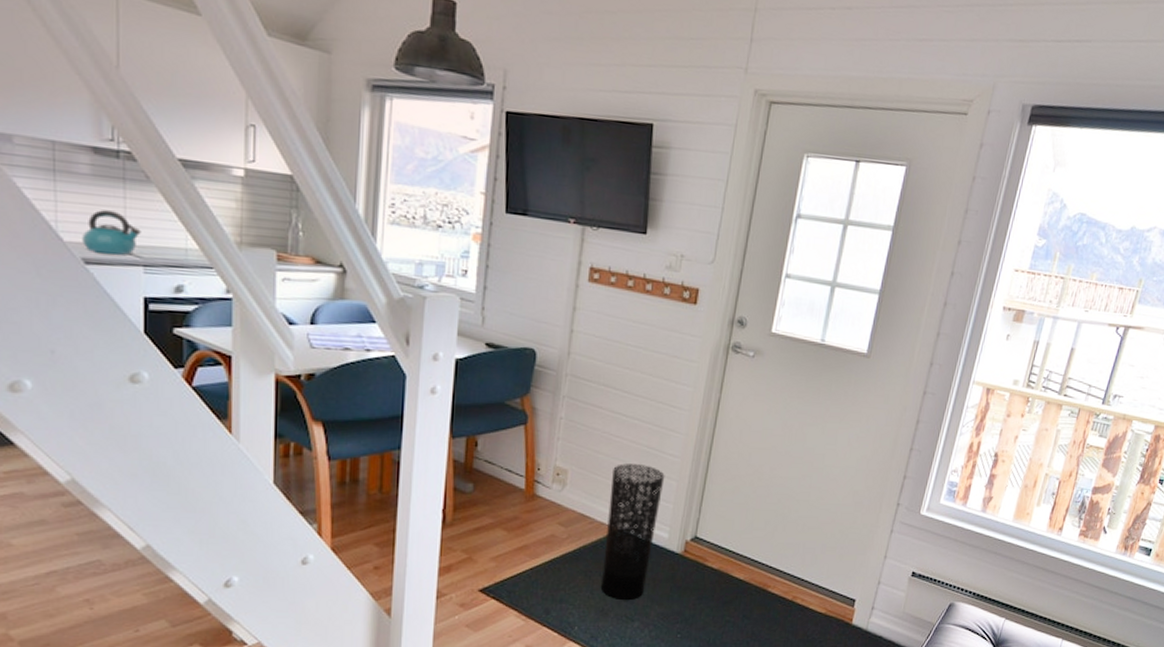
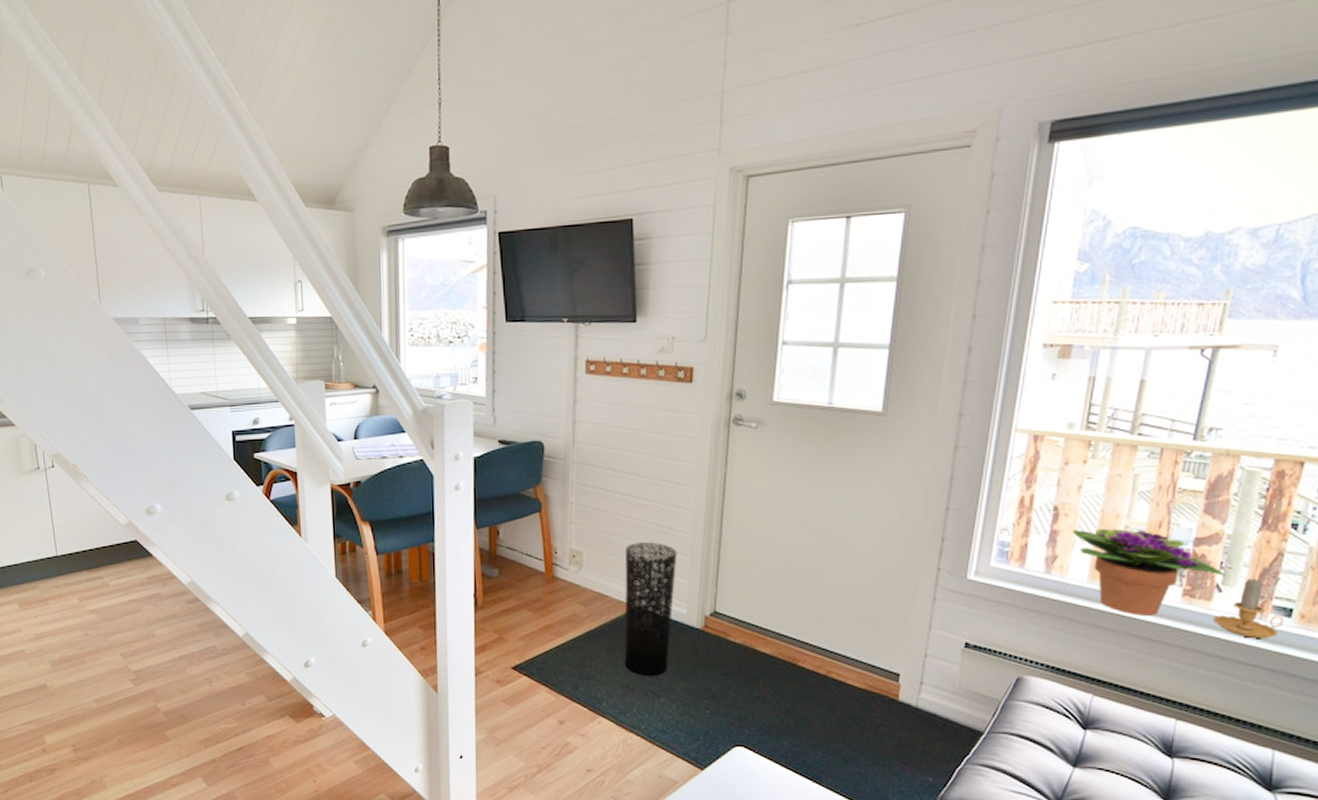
kettle: present [83,210,141,255] -> none [188,365,227,400]
potted flower: none [1006,474,1111,553] -> present [1073,528,1226,617]
candle: none [1097,522,1145,573] -> present [1213,578,1284,639]

